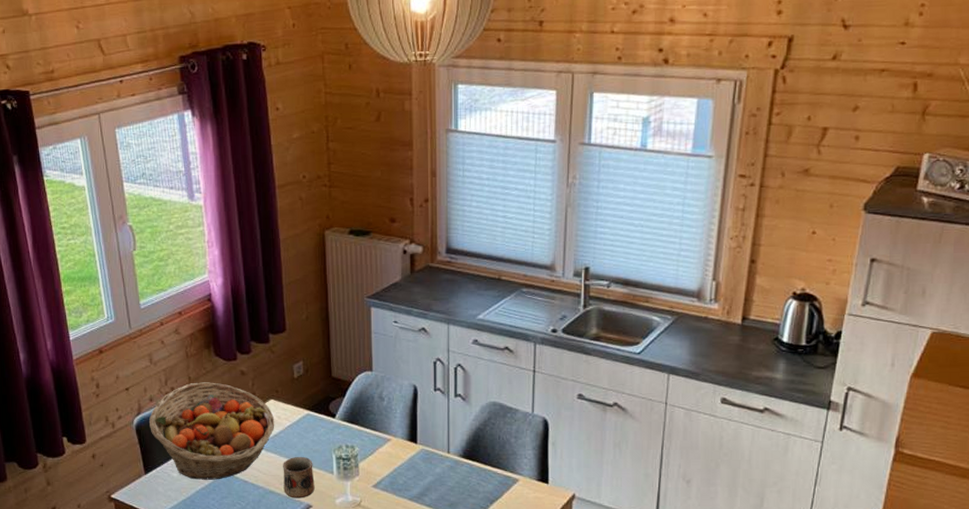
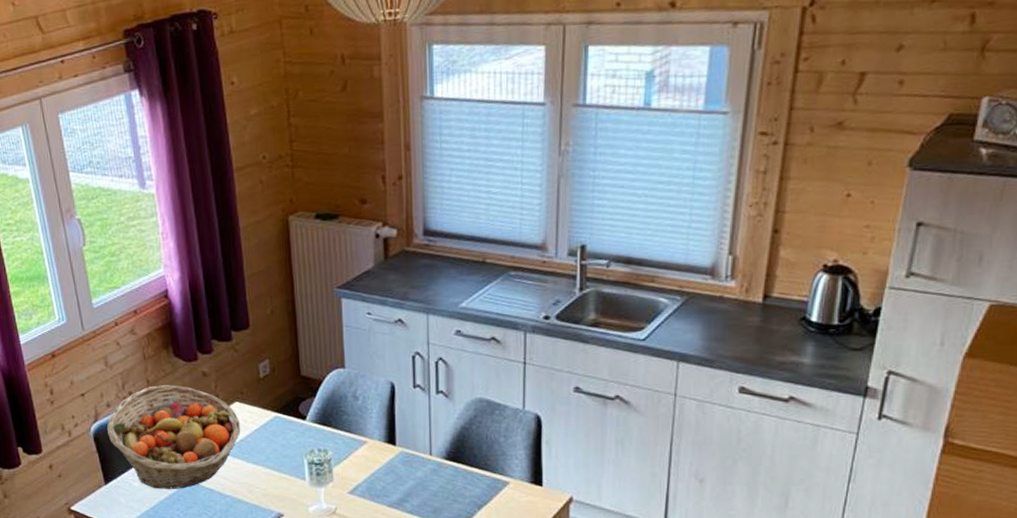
mug: present [283,456,315,498] -> none [251,462,286,507]

